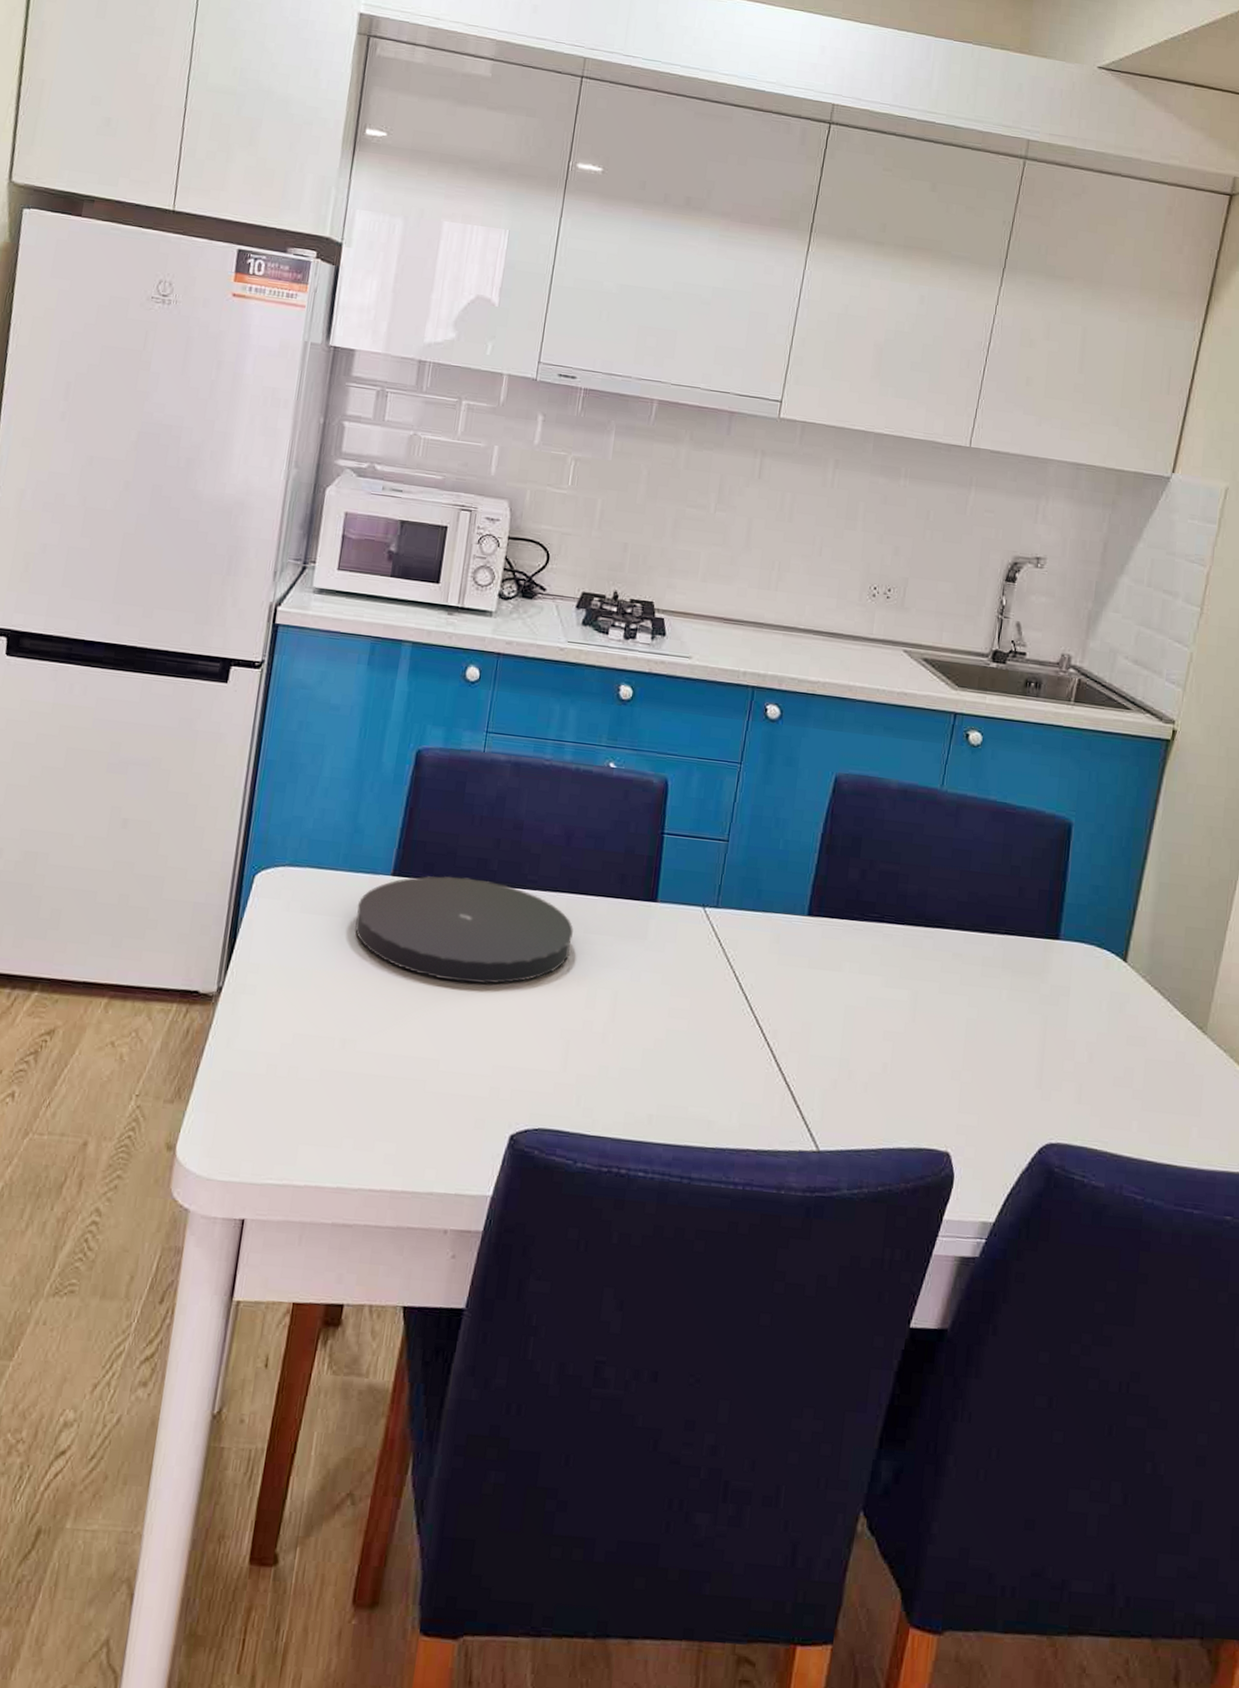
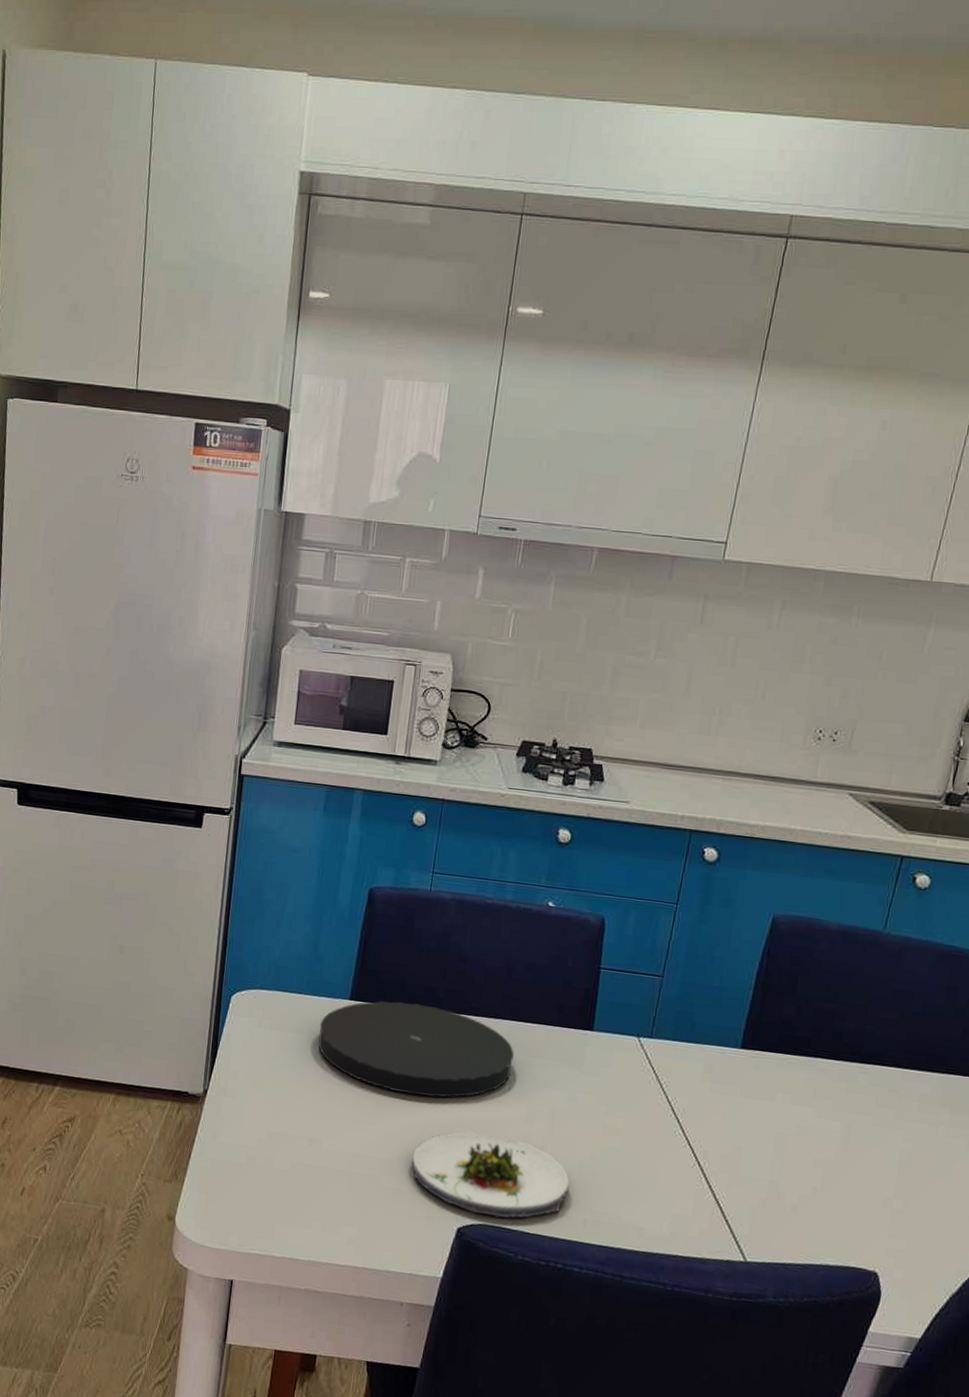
salad plate: none [460,1020,634,1120] -> present [412,1130,570,1219]

